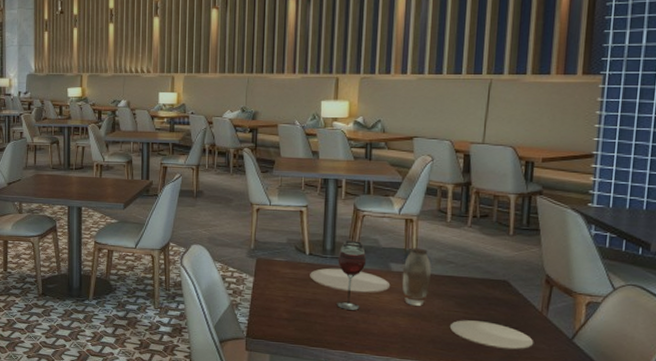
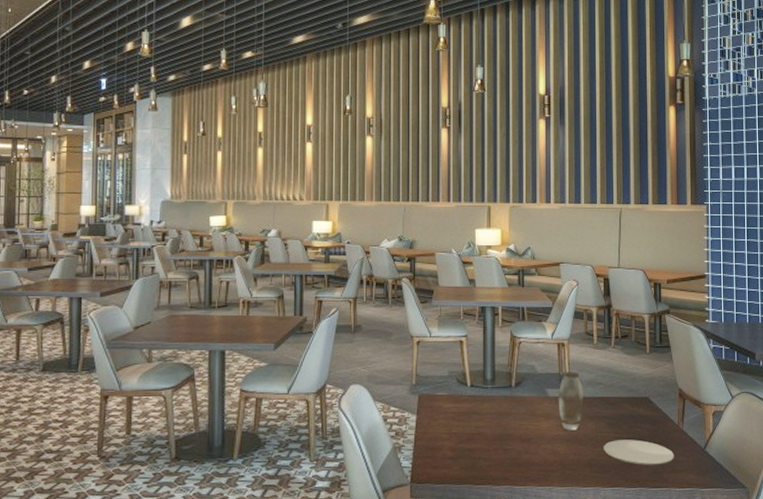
plate: present [310,268,391,293] -> none [472,398,548,422]
wineglass: present [337,241,367,310] -> none [498,369,525,441]

